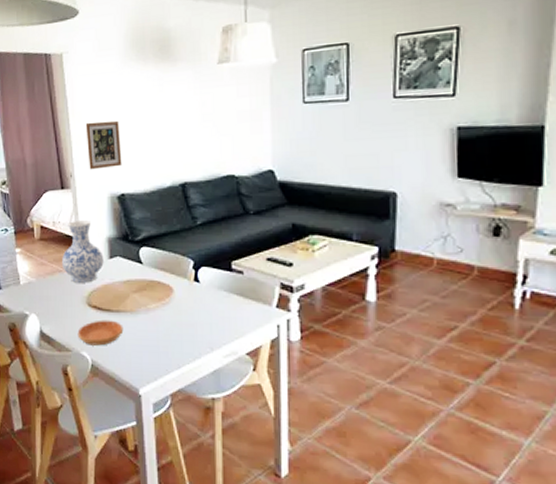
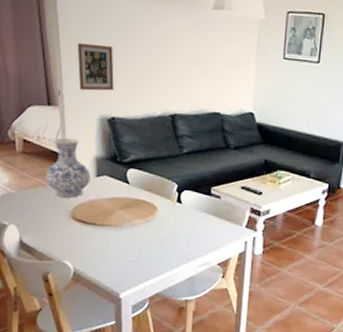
saucer: present [77,320,124,346] -> none [60,232,107,256]

